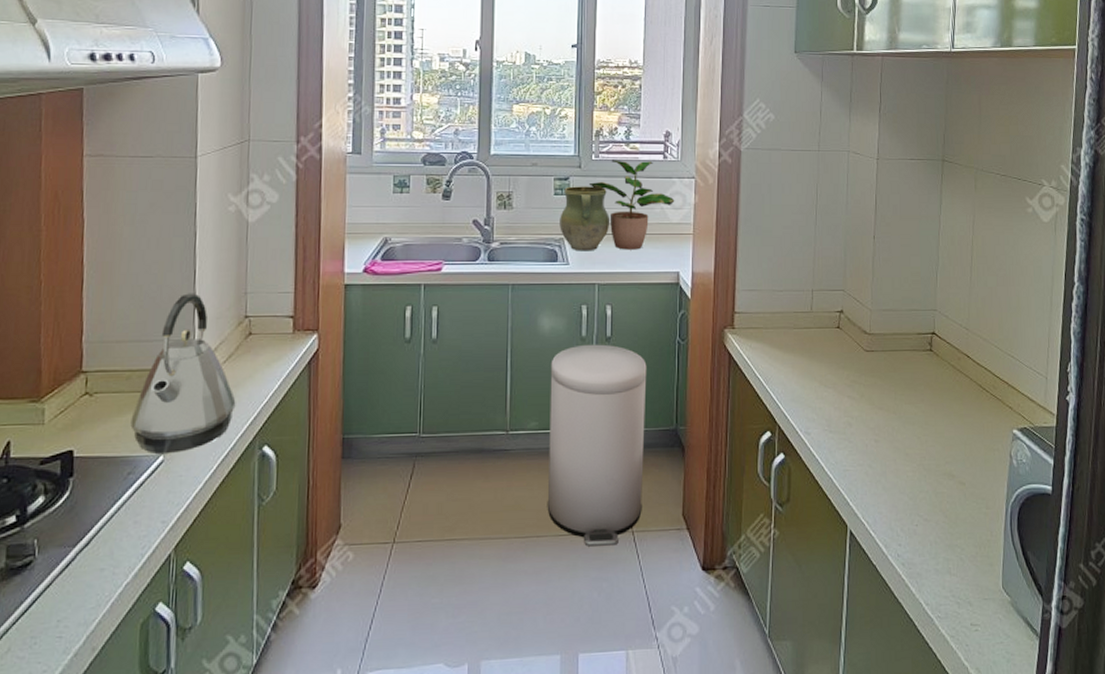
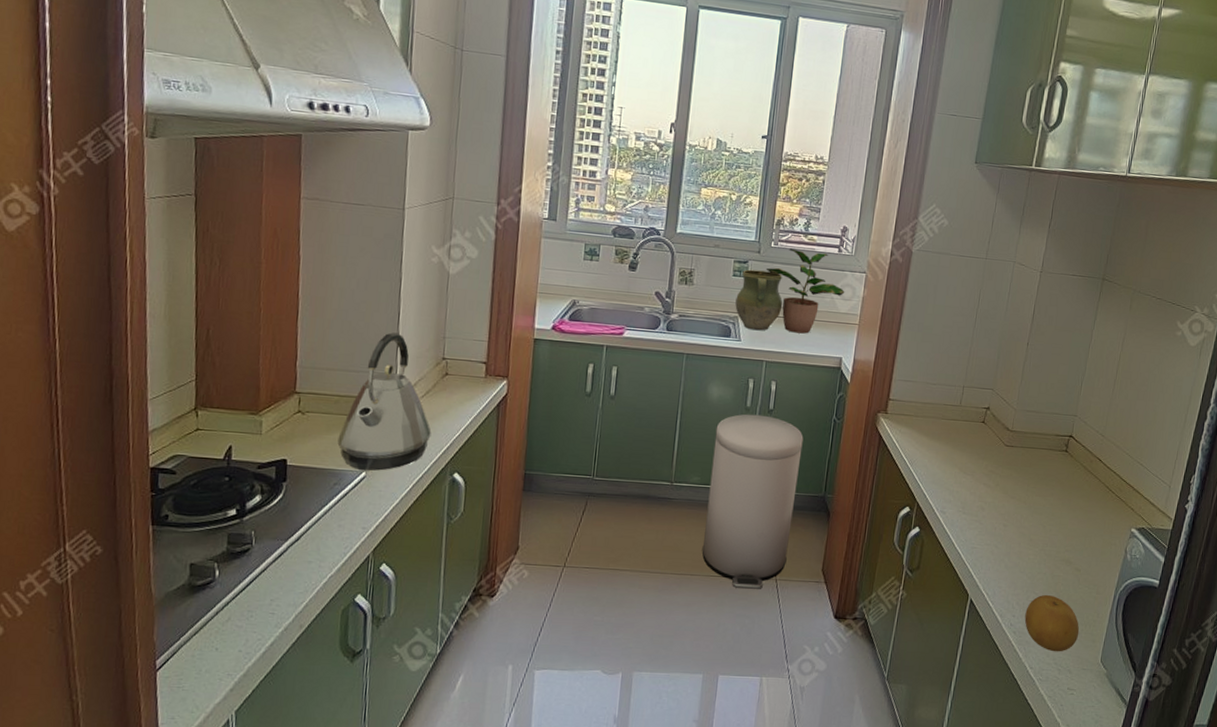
fruit: none [912,515,974,583] -> present [1024,594,1080,652]

